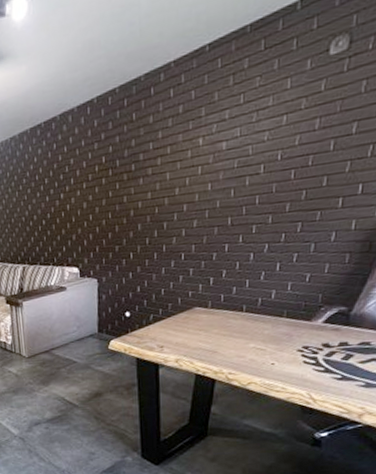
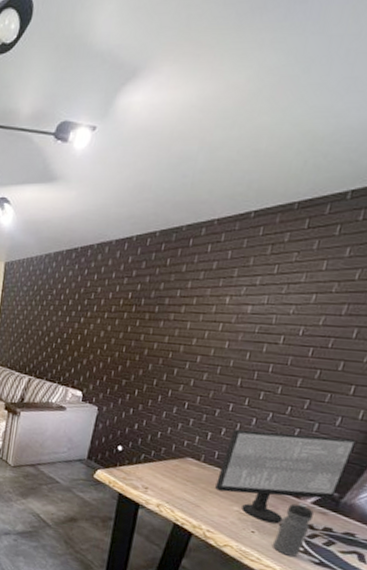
computer monitor: none [228,250,355,352] -> present [215,429,358,524]
water bottle: none [293,324,327,379] -> present [272,503,314,557]

